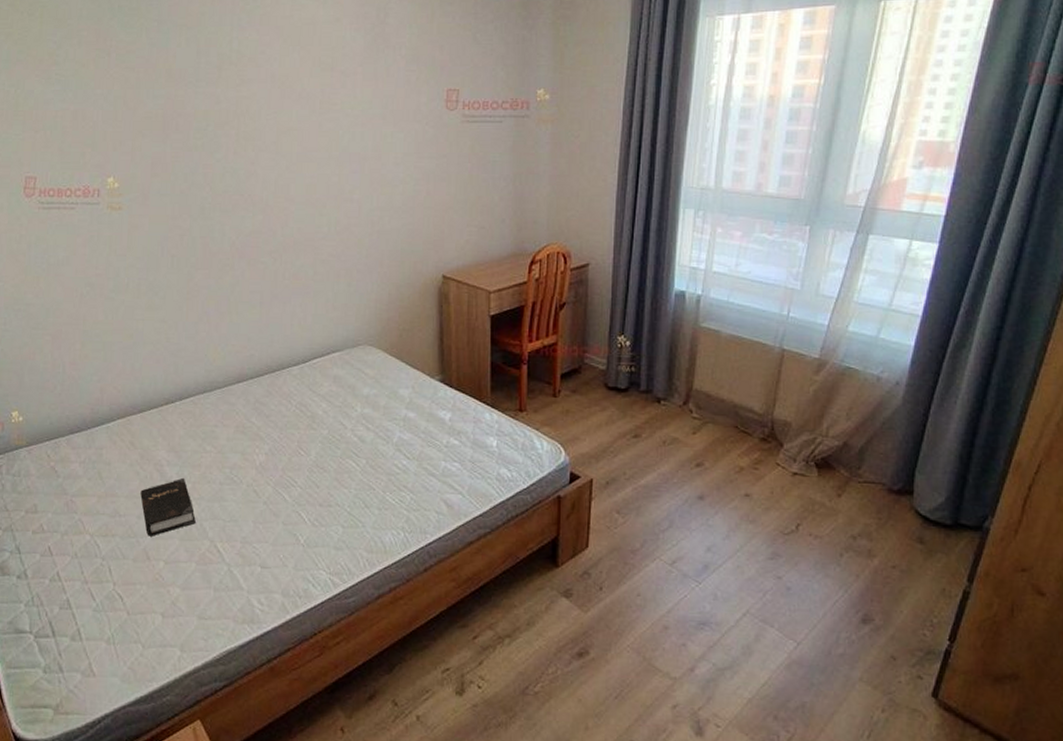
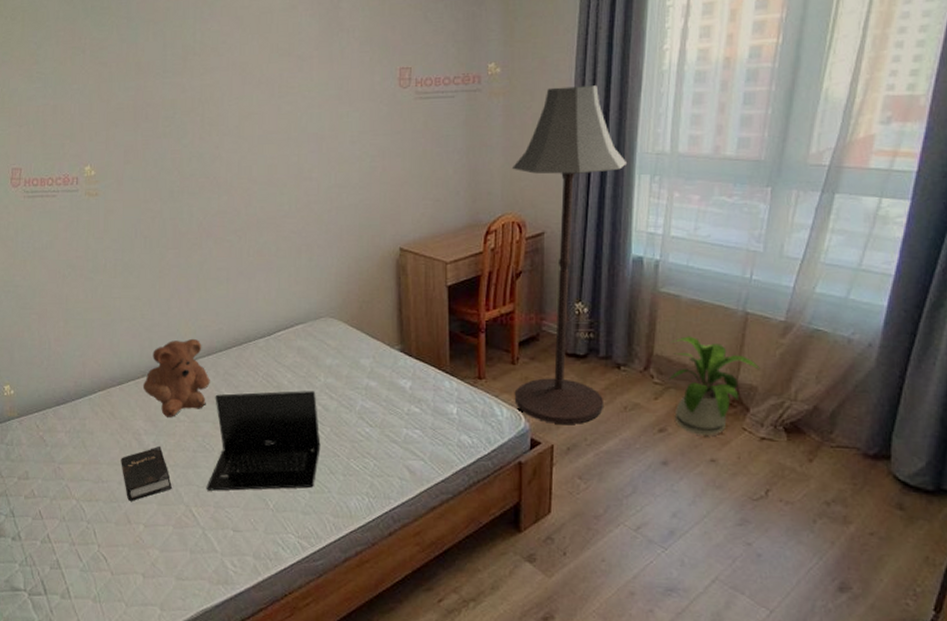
teddy bear: none [166,364,240,448] -> present [142,338,210,418]
laptop: none [233,421,356,526] -> present [206,391,321,491]
floor lamp: none [556,117,673,458] -> present [511,85,628,424]
house plant: none [707,371,795,470] -> present [669,336,761,435]

